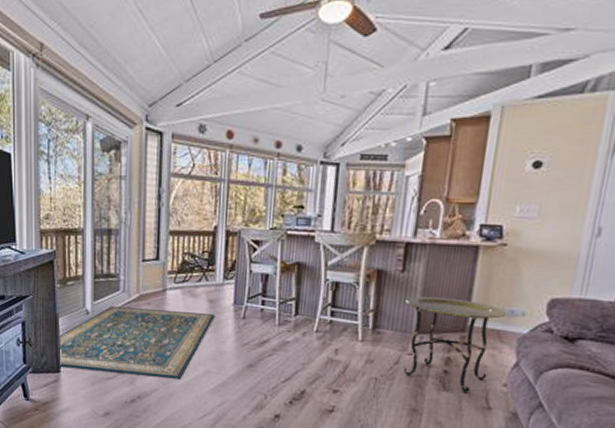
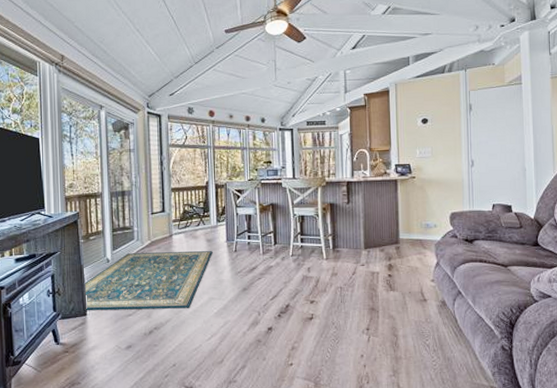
side table: present [404,296,508,394] -> none [352,219,425,291]

